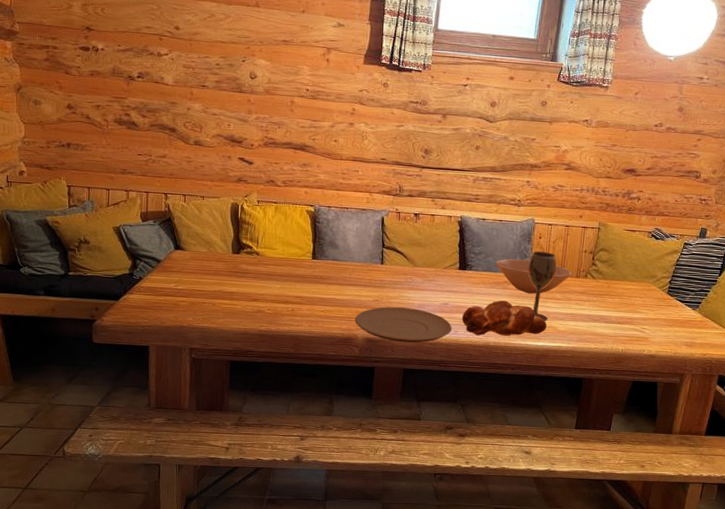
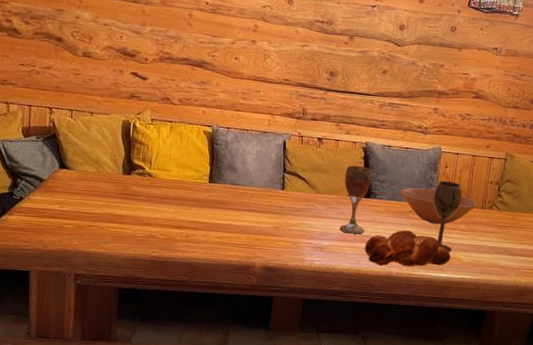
plate: present [354,306,452,343] -> none [252,234,354,272]
cup: none [437,239,467,305] -> present [339,165,372,234]

